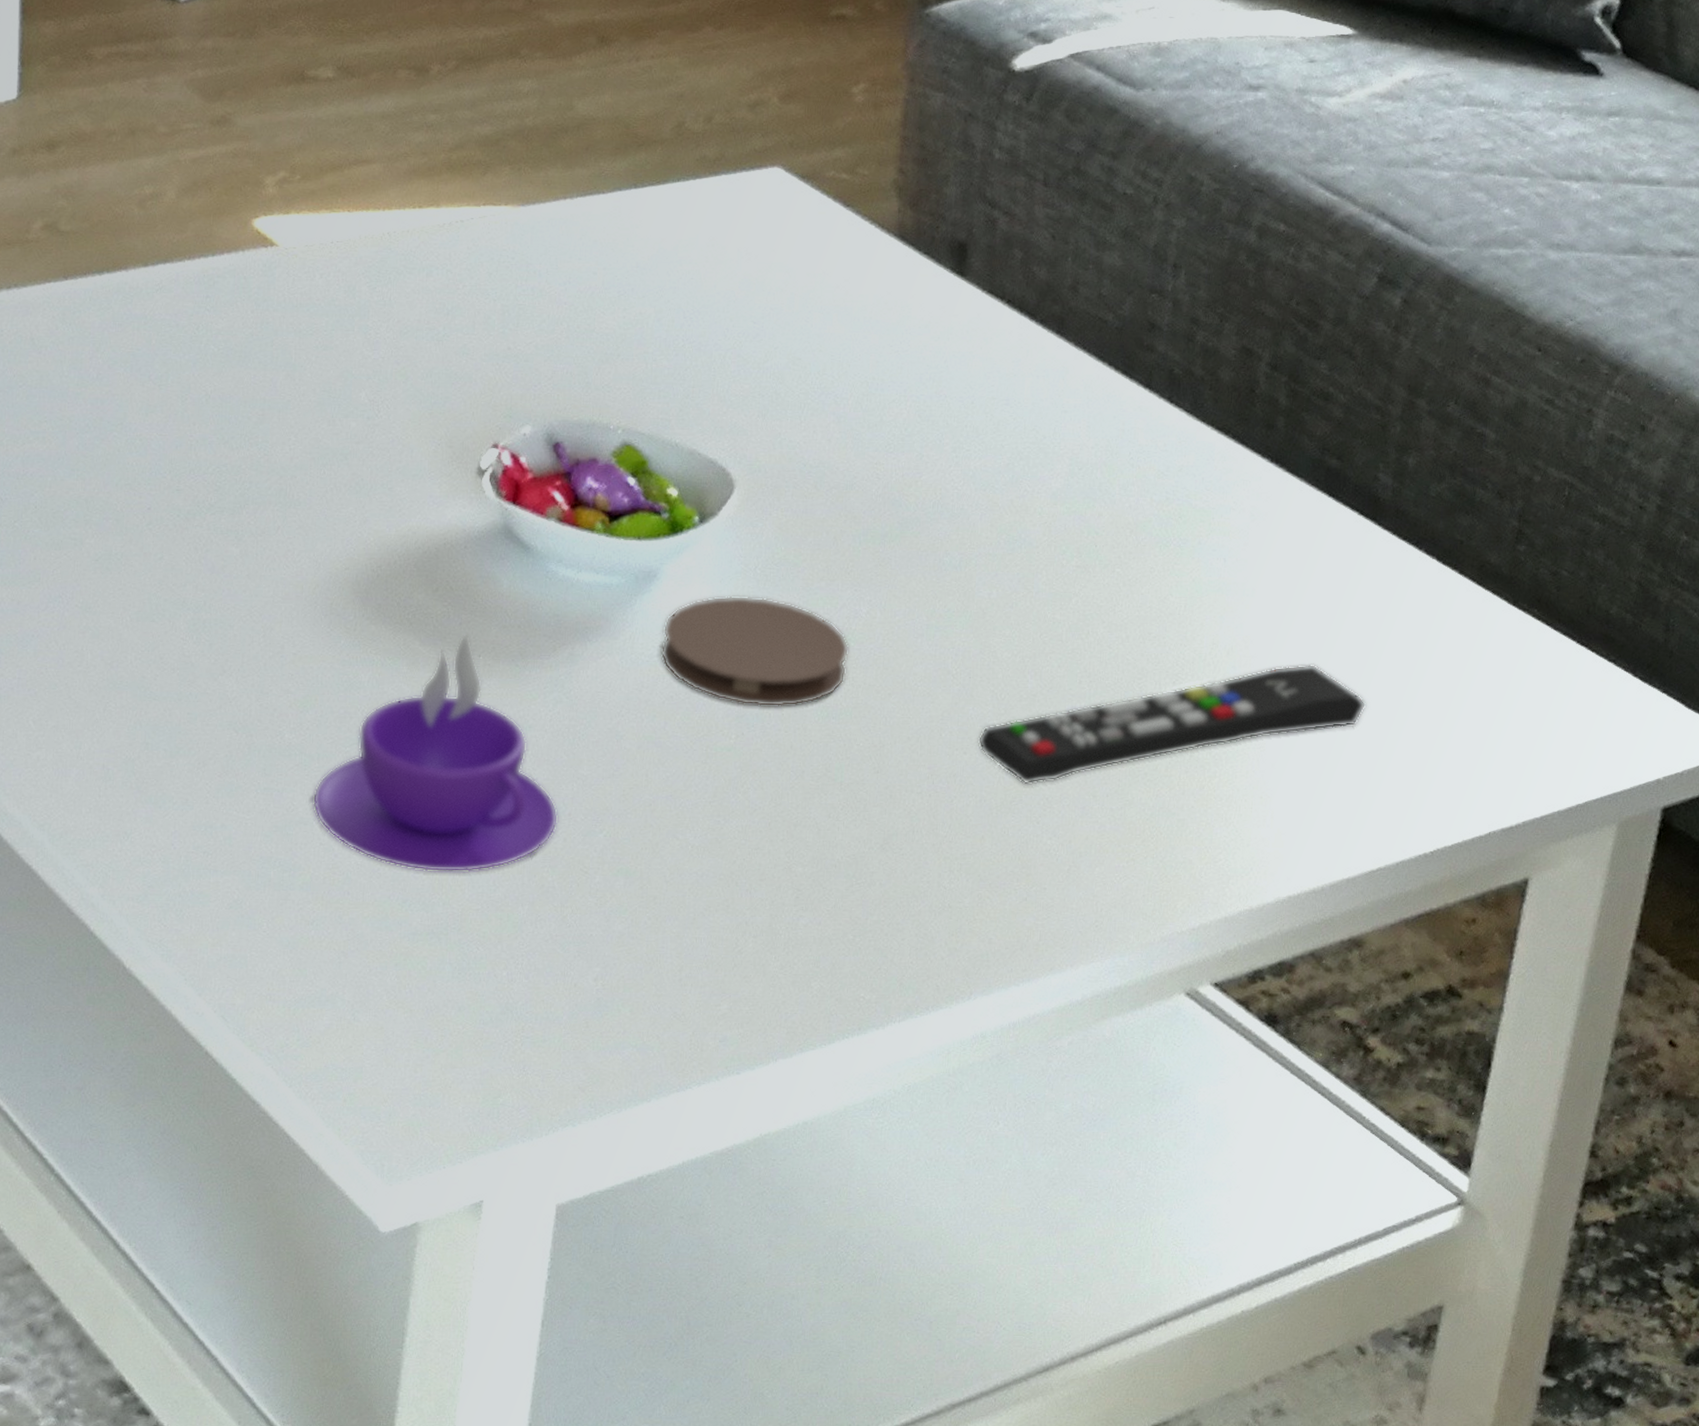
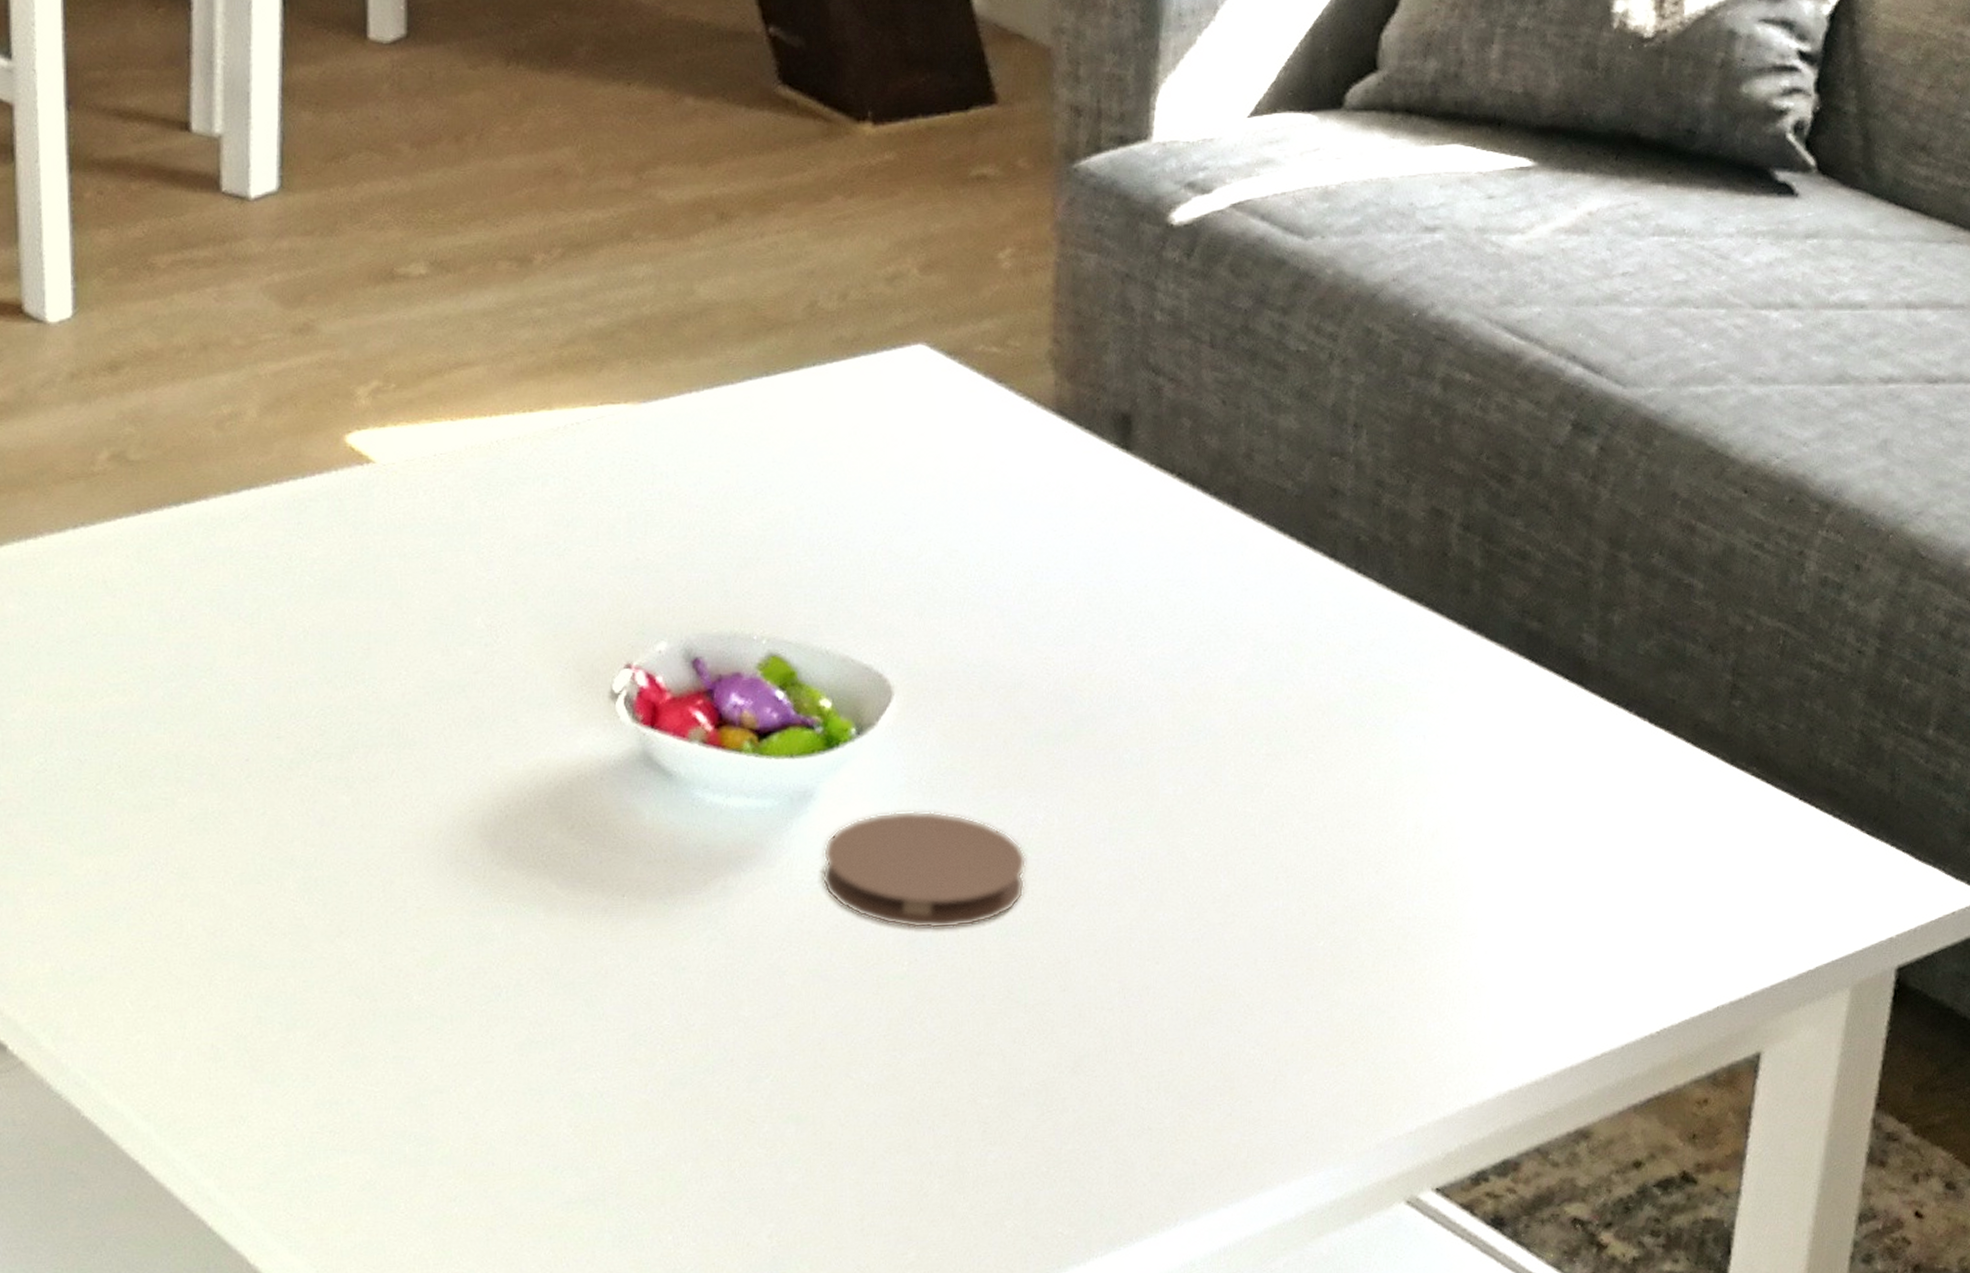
coffee cup: present [312,635,559,873] -> none [447,874,720,1134]
remote control: present [977,664,1367,785] -> none [1170,841,1582,992]

